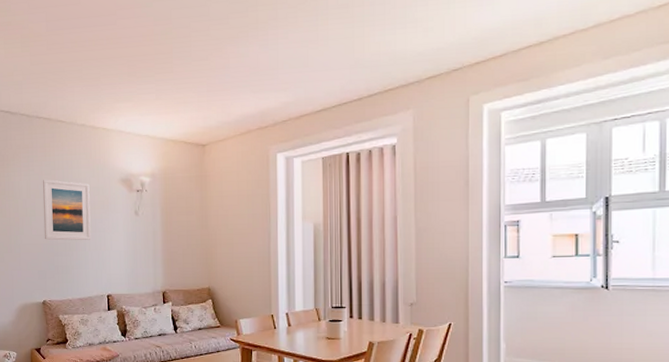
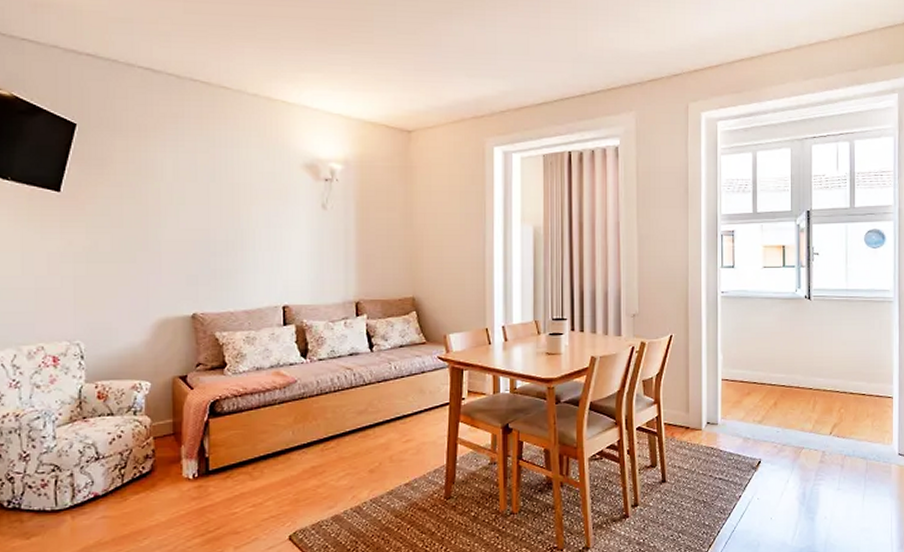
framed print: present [43,179,91,240] -> none [196,159,263,237]

